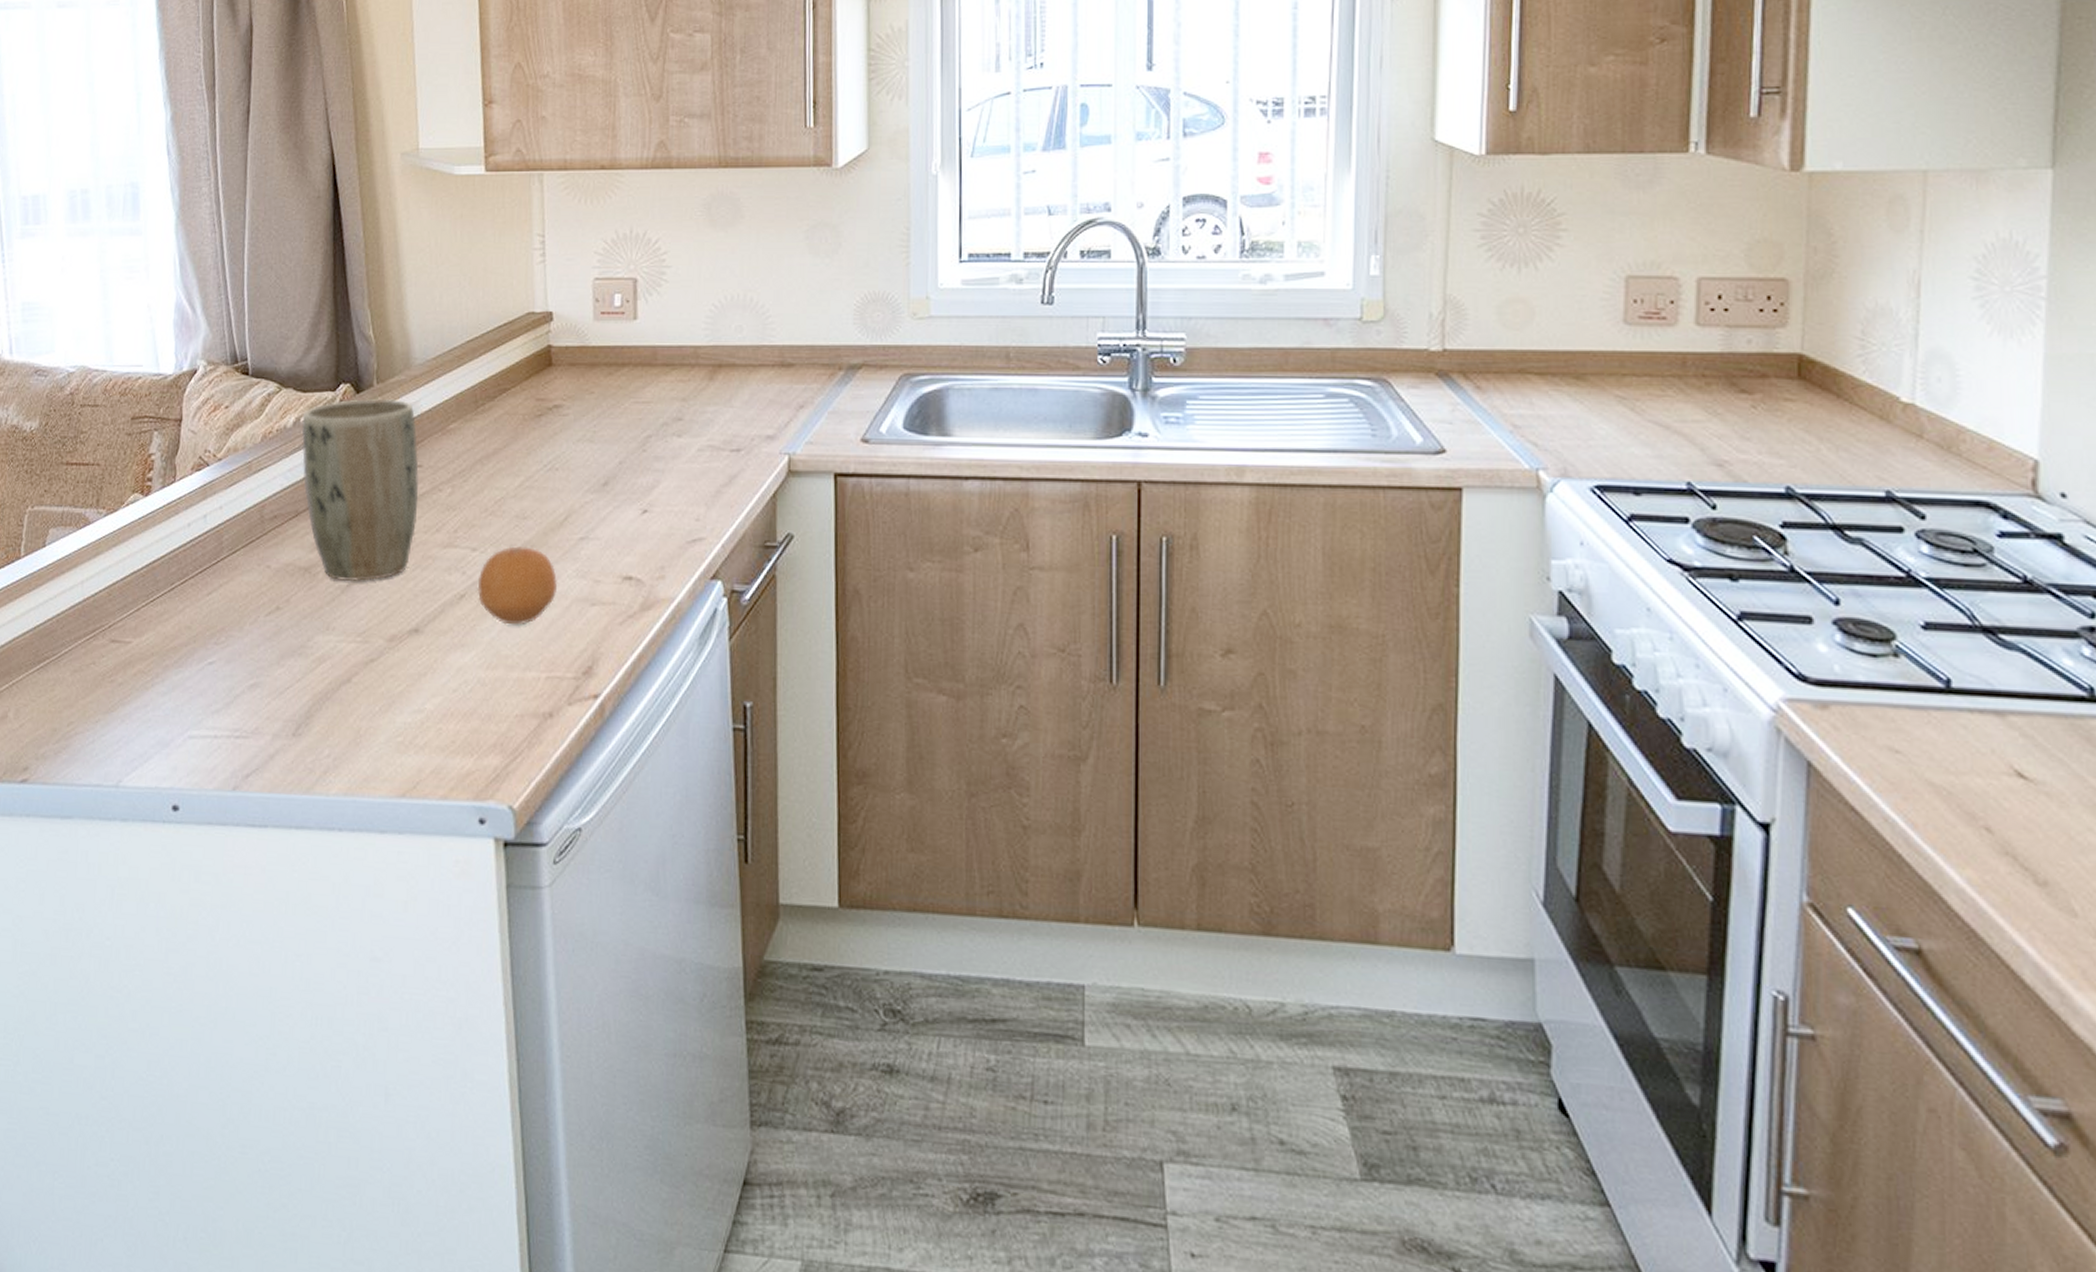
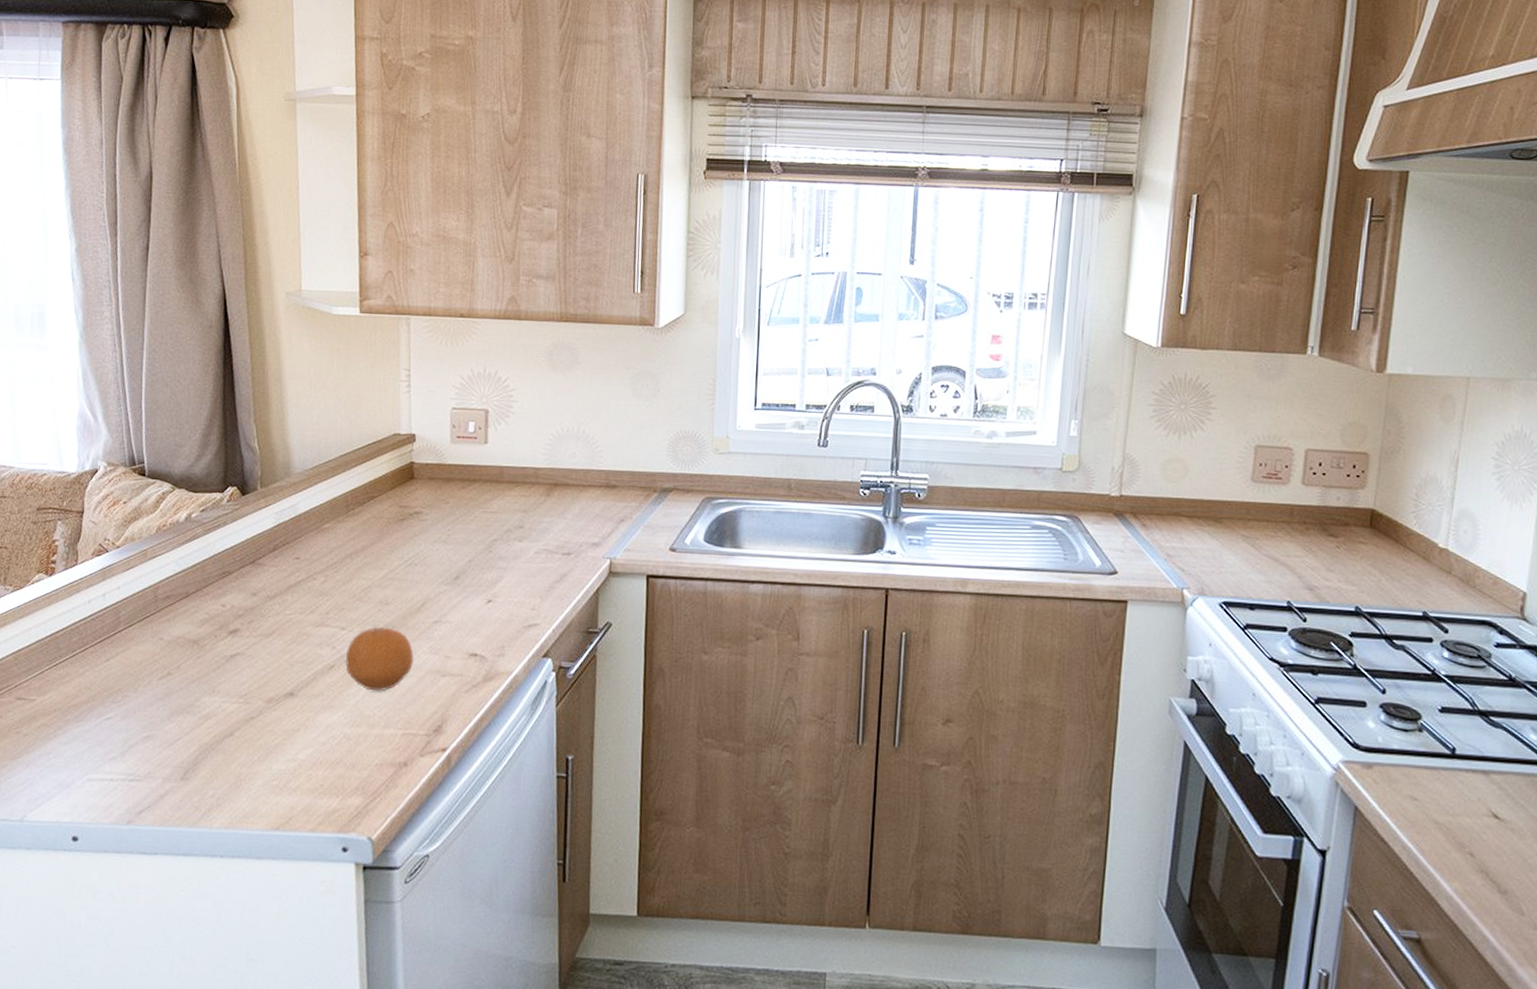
plant pot: present [301,398,419,582] -> none [192,500,296,653]

